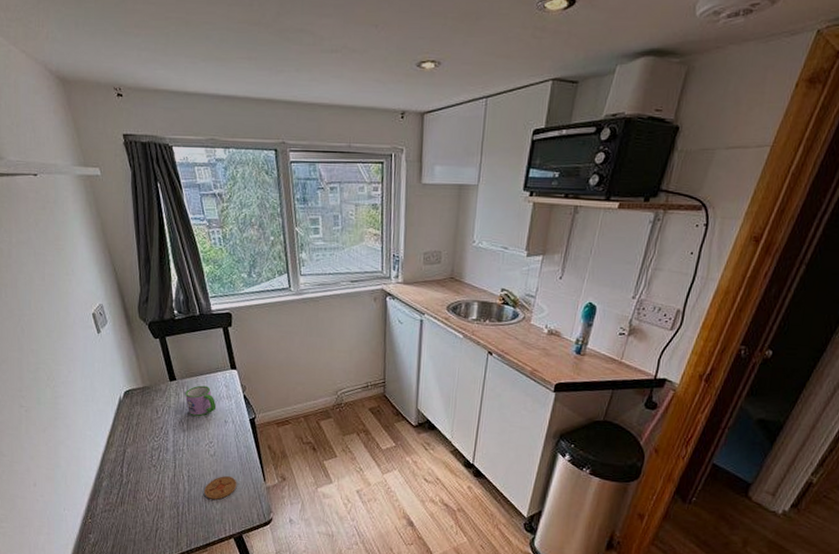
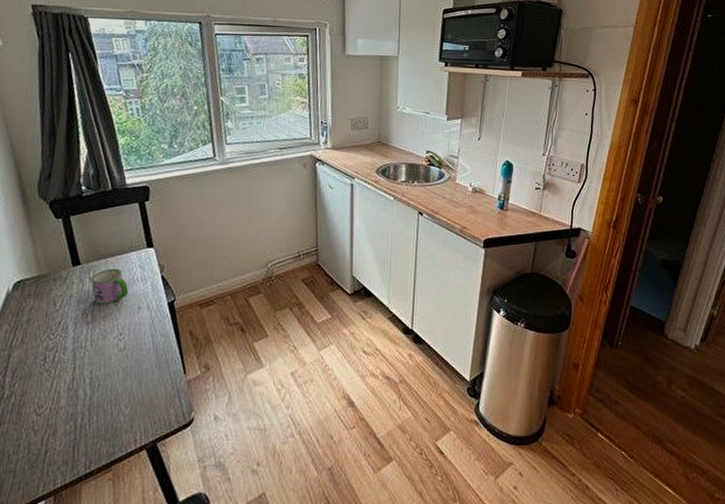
coaster: present [204,476,237,500] -> none [110,373,152,405]

